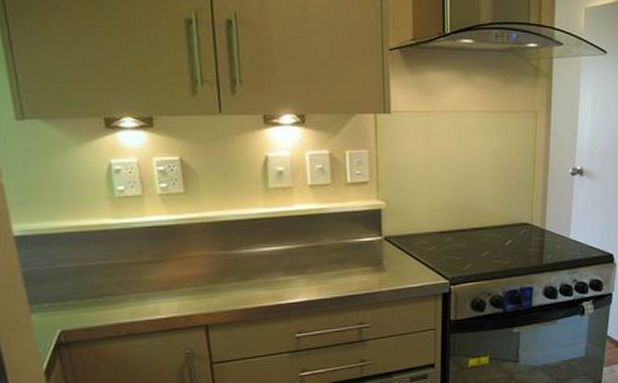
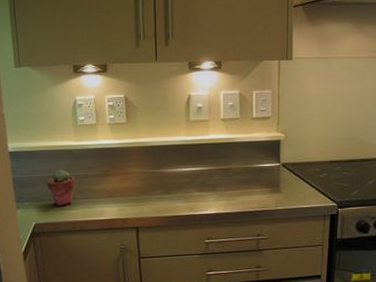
potted succulent: none [73,256,117,306] -> present [46,169,75,207]

